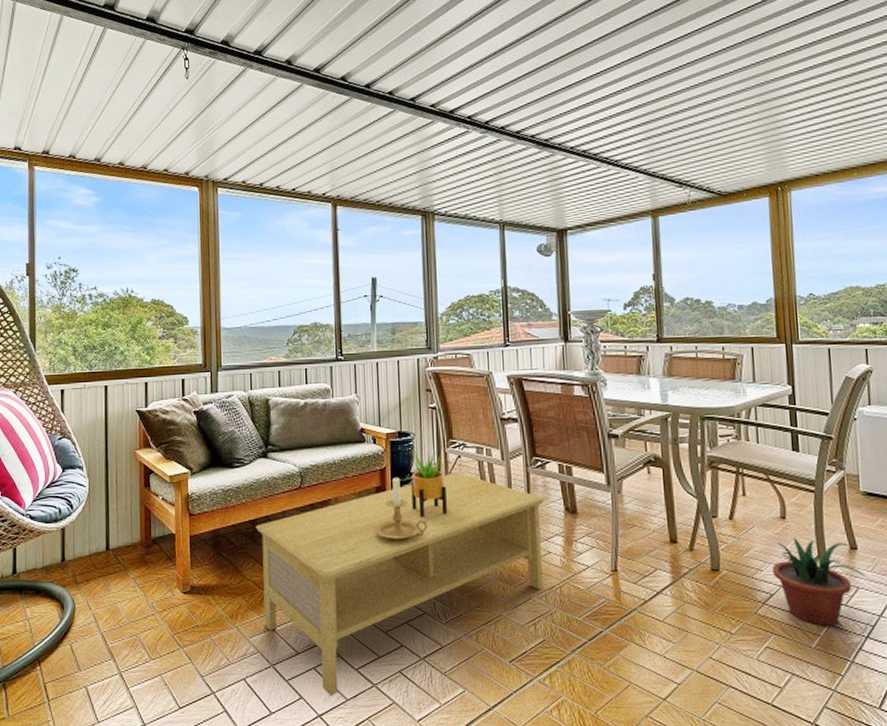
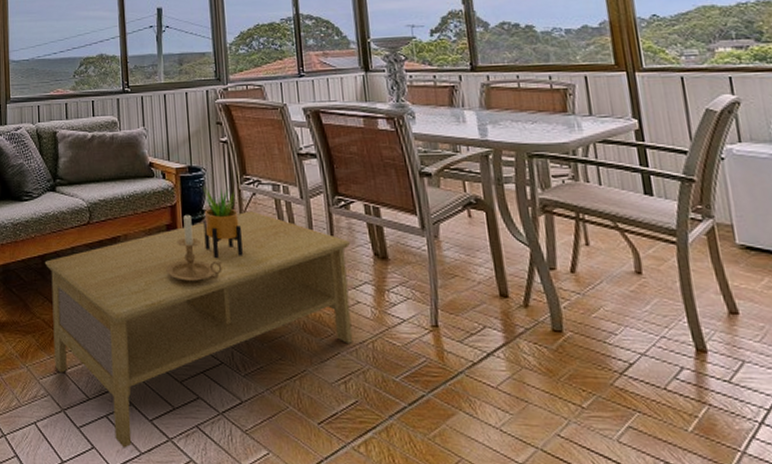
potted plant: present [772,538,865,626] -> none [629,297,751,406]

